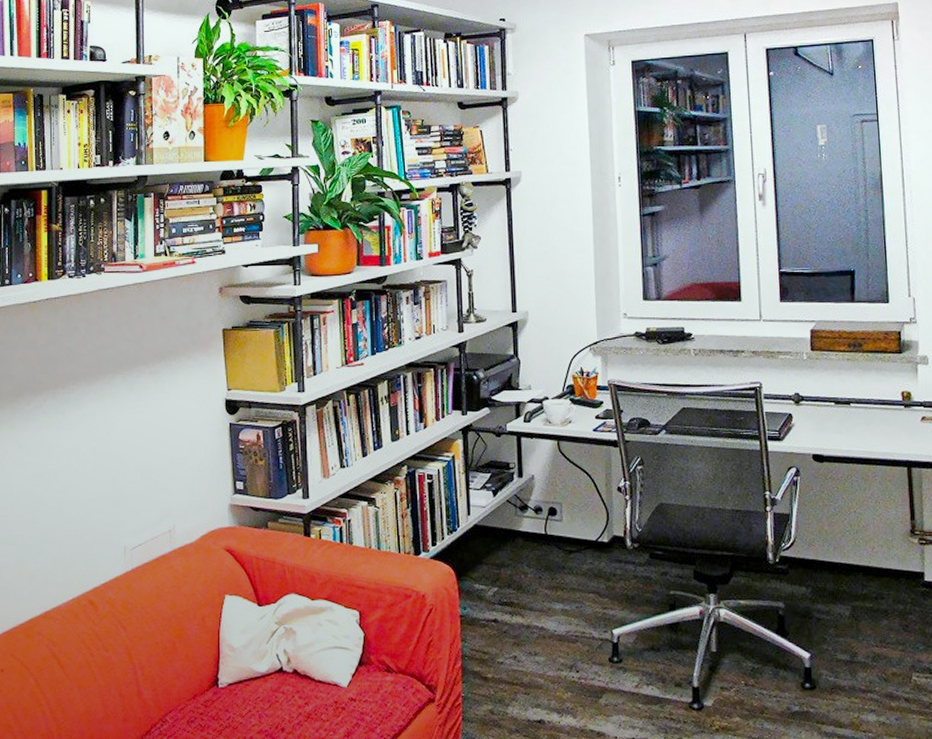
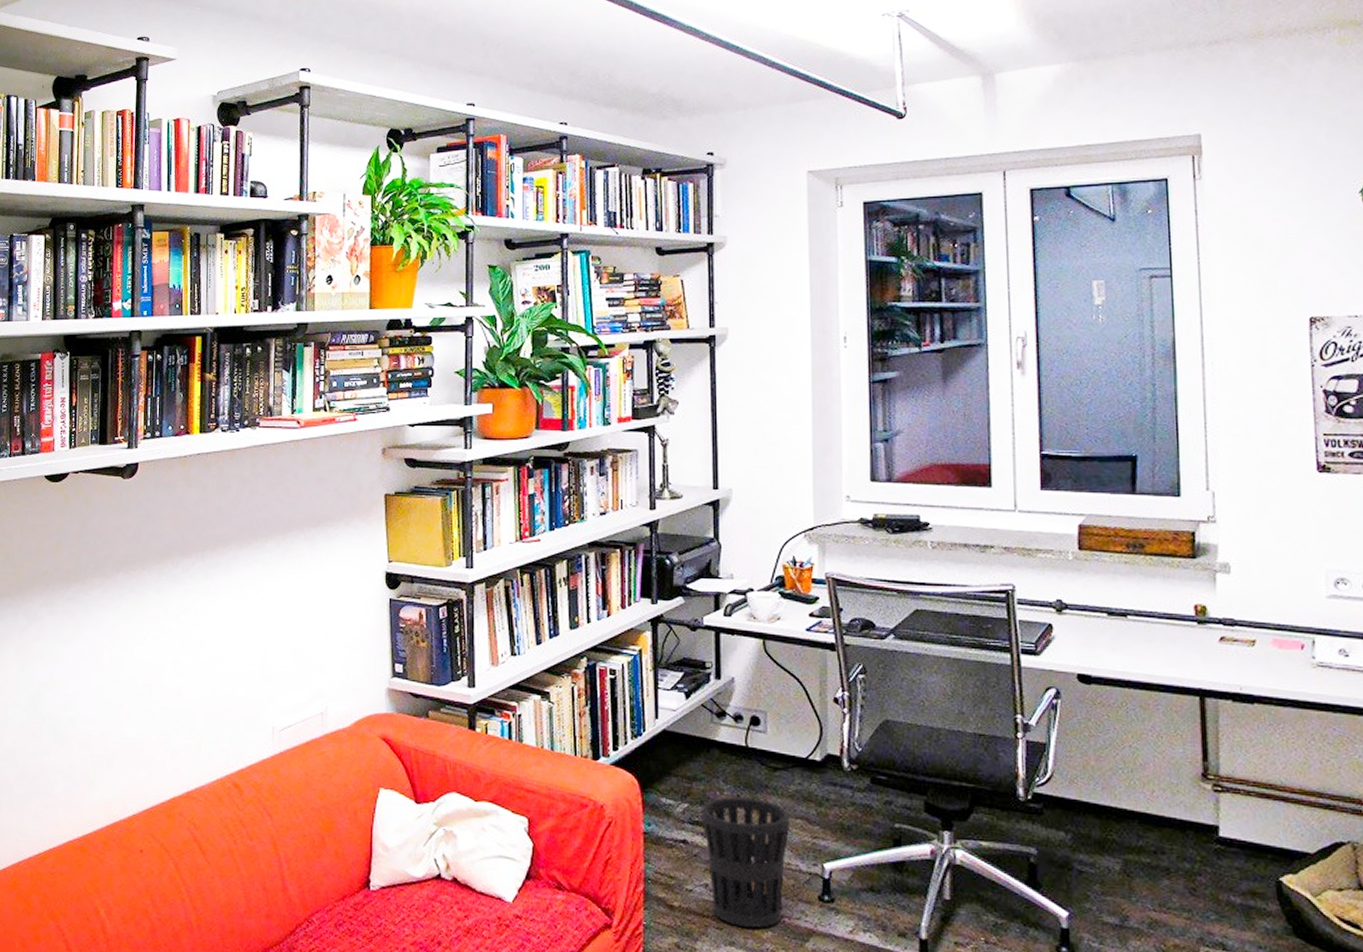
wastebasket: none [509,579,584,690] -> present [701,797,791,928]

